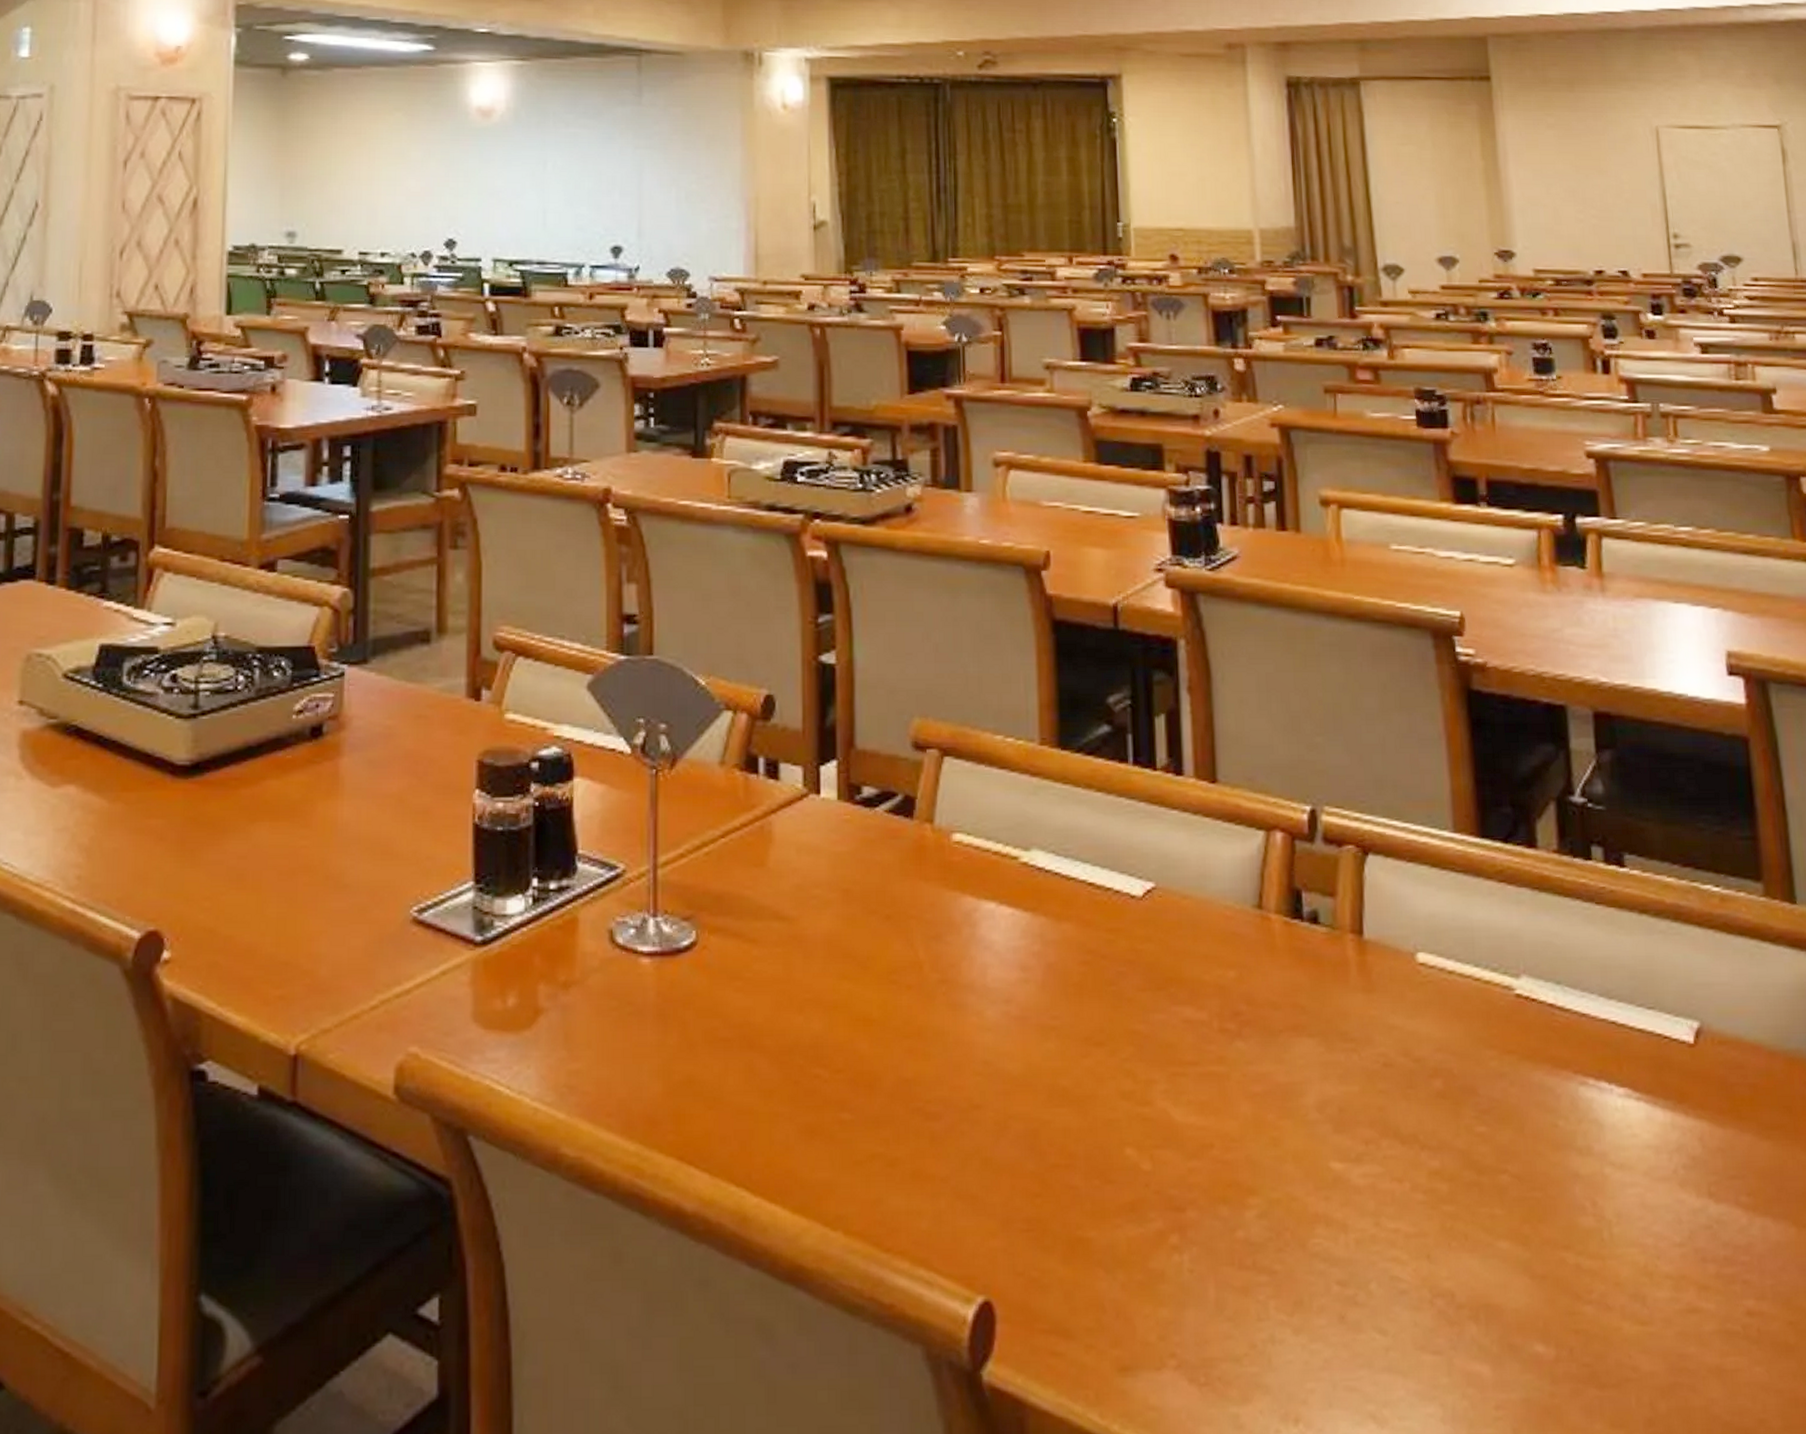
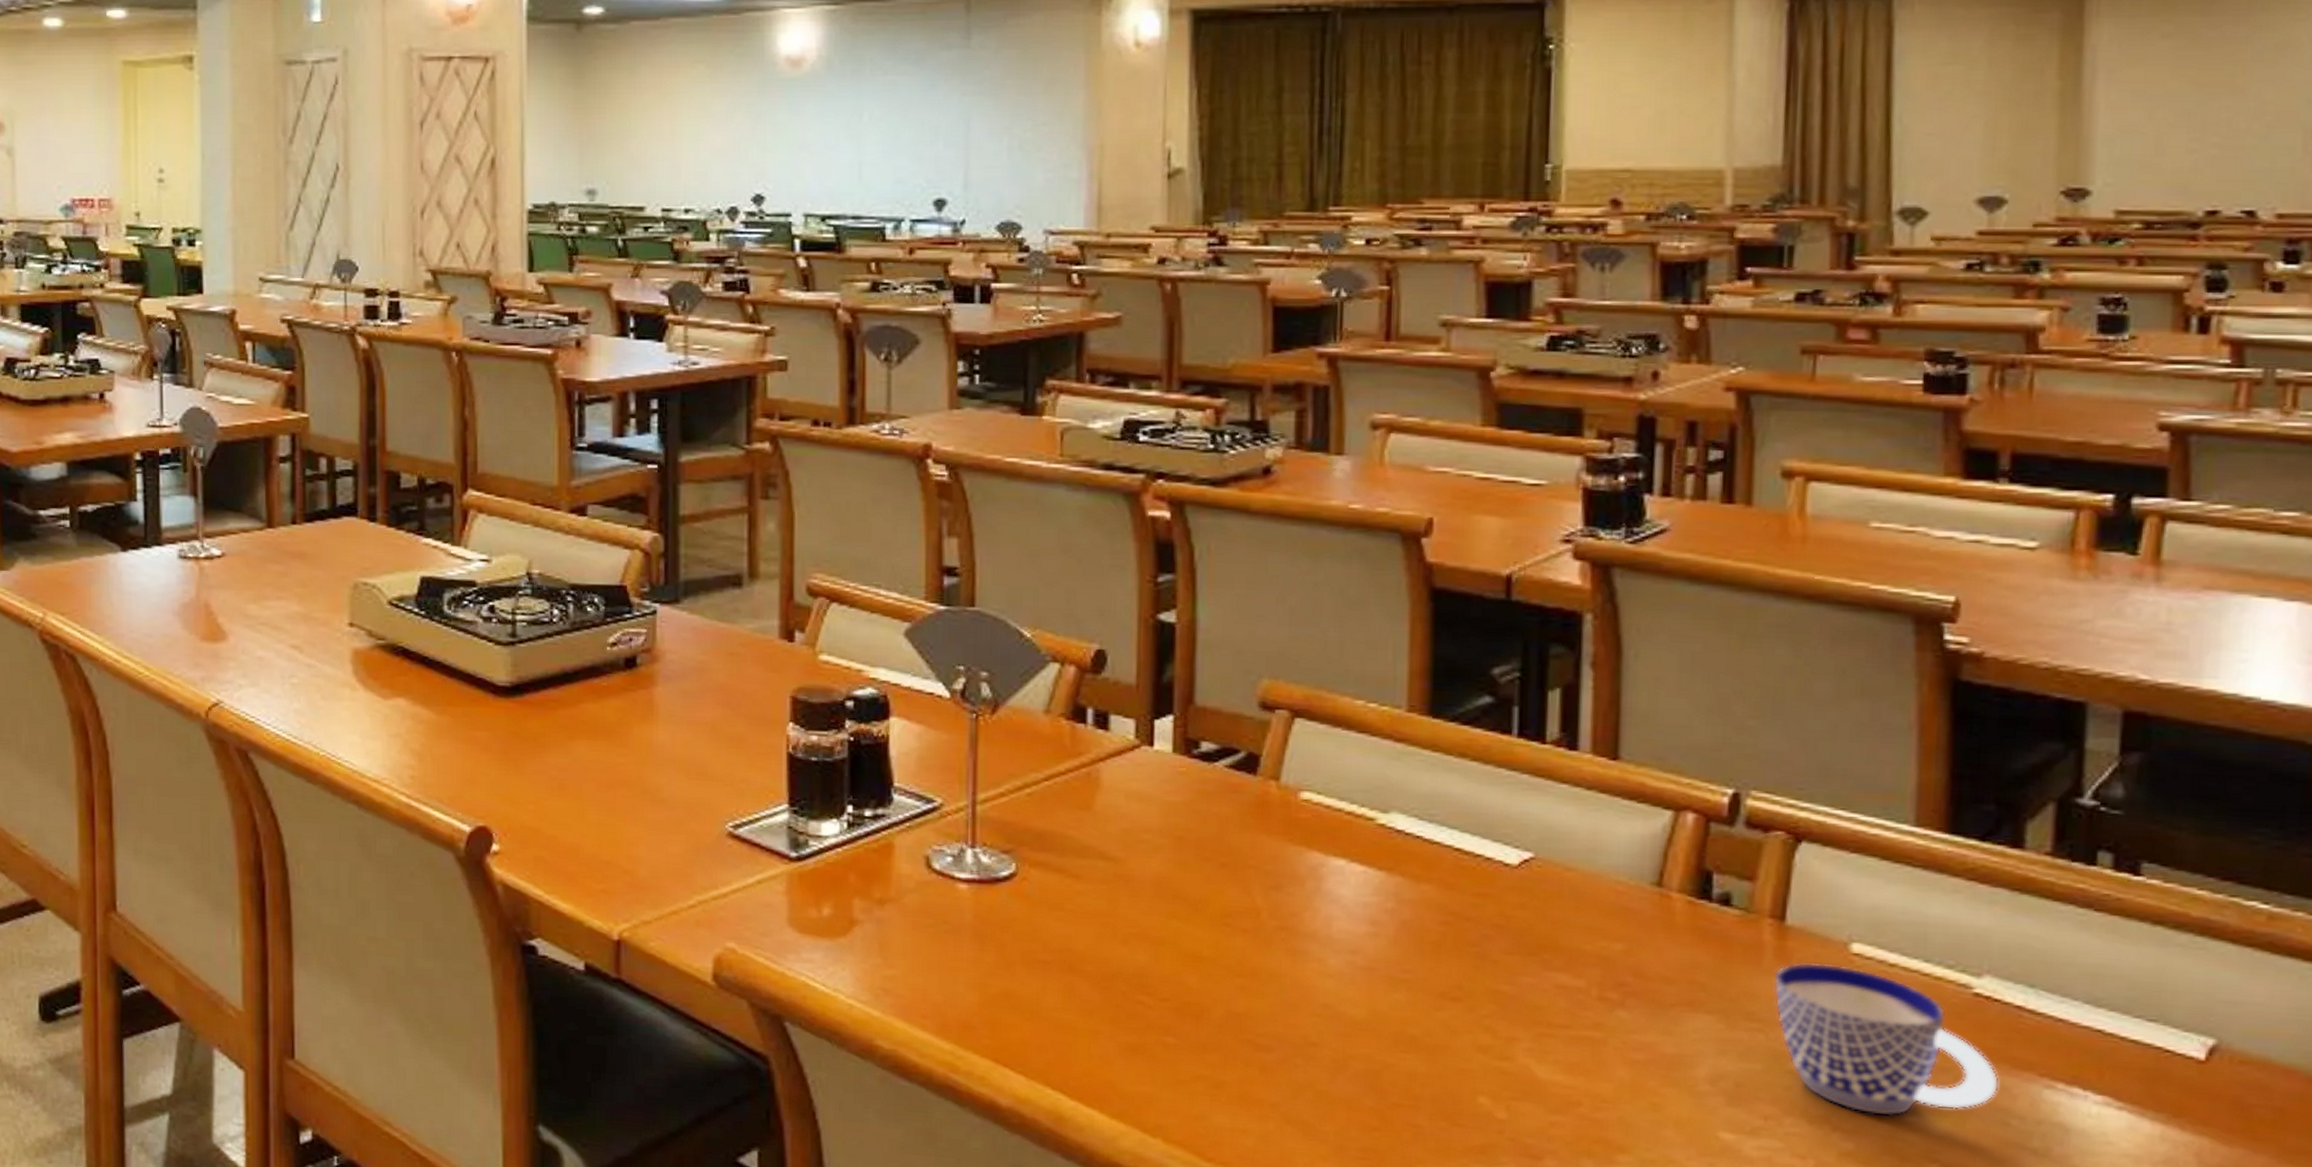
cup: none [1359,975,1545,1128] -> present [1773,962,1999,1116]

